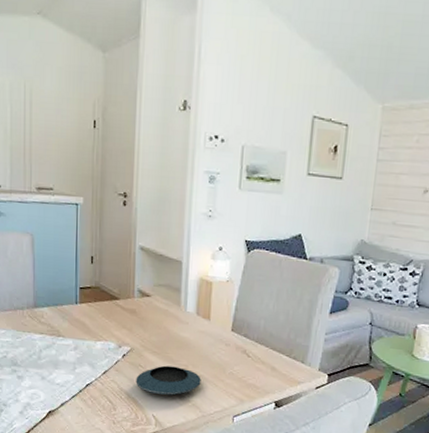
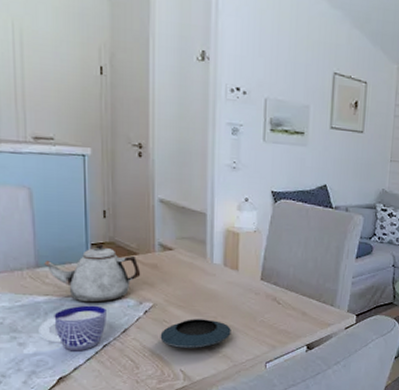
cup: none [34,345,90,388] -> present [38,305,107,351]
teapot: none [41,288,121,344] -> present [44,244,141,303]

